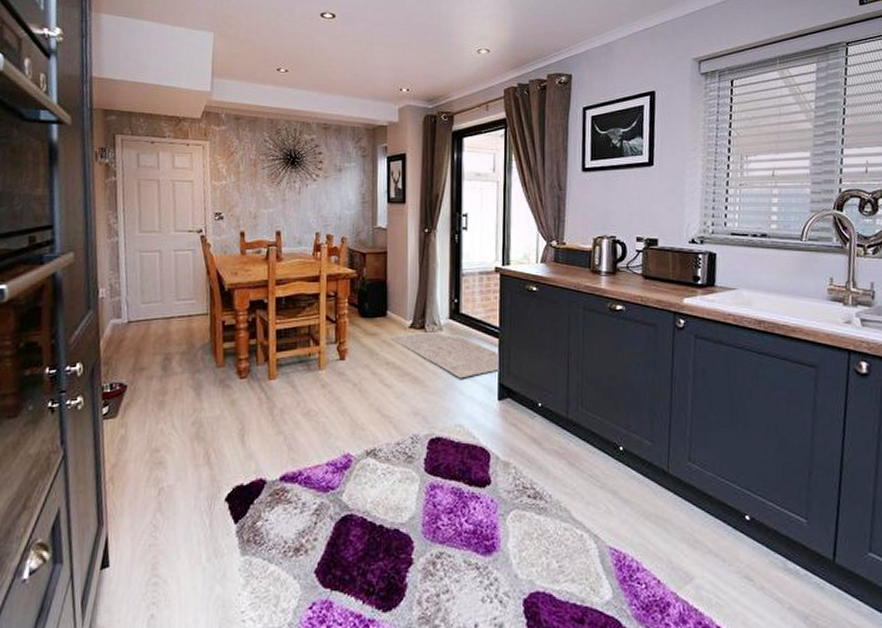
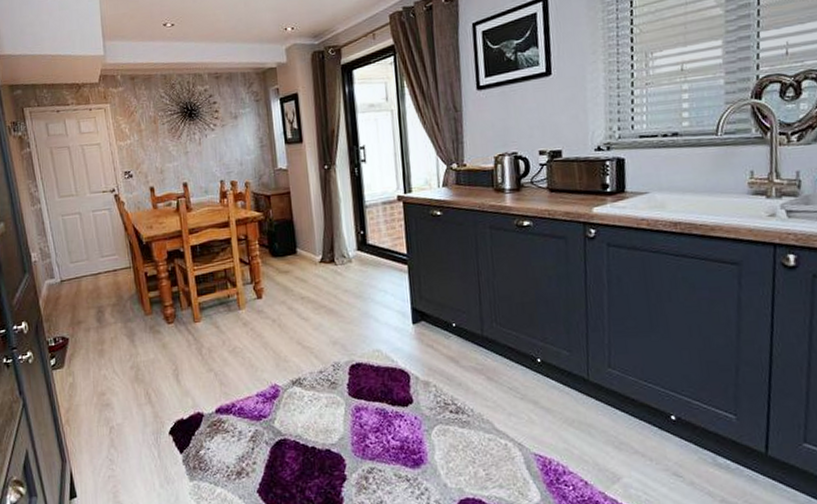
rug: present [391,332,499,379] -> none [303,265,411,307]

